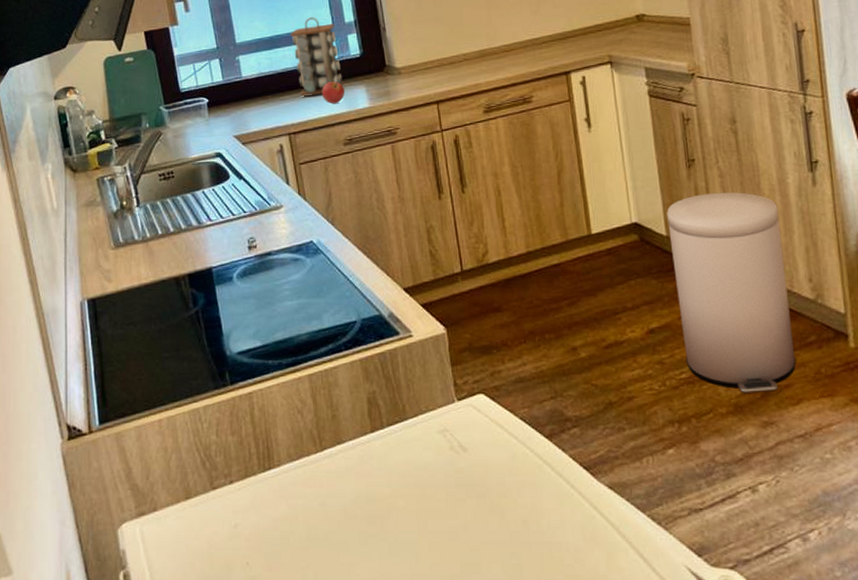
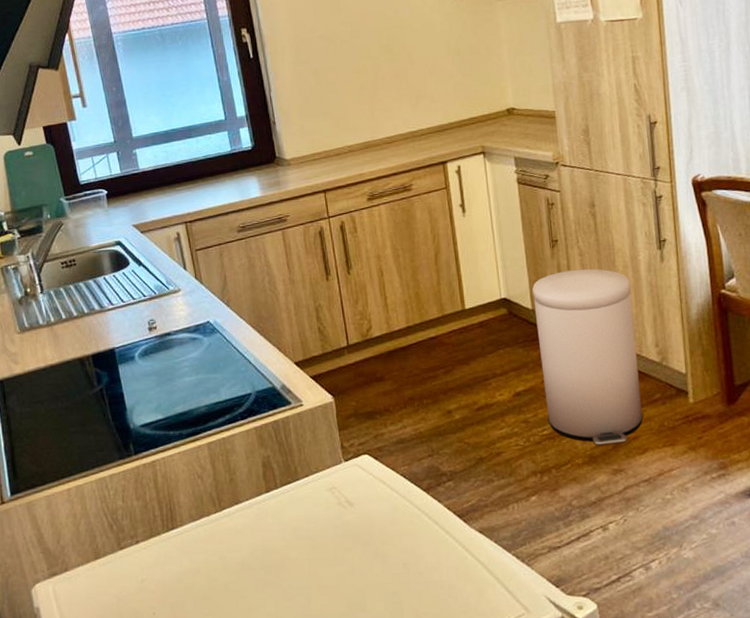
spice rack: present [290,17,344,97] -> none [184,112,237,188]
fruit: present [321,81,345,104] -> none [215,173,238,194]

